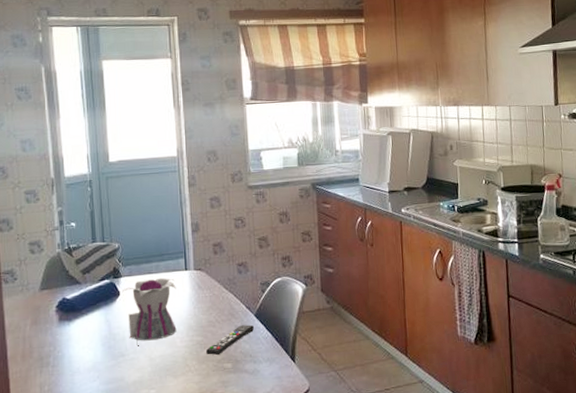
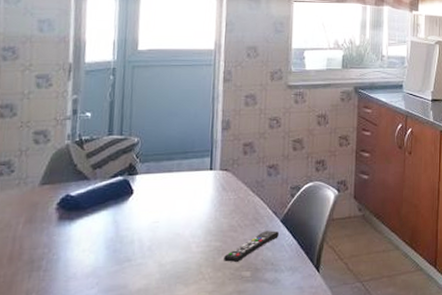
teapot: present [121,277,177,345] -> none [135,177,198,249]

